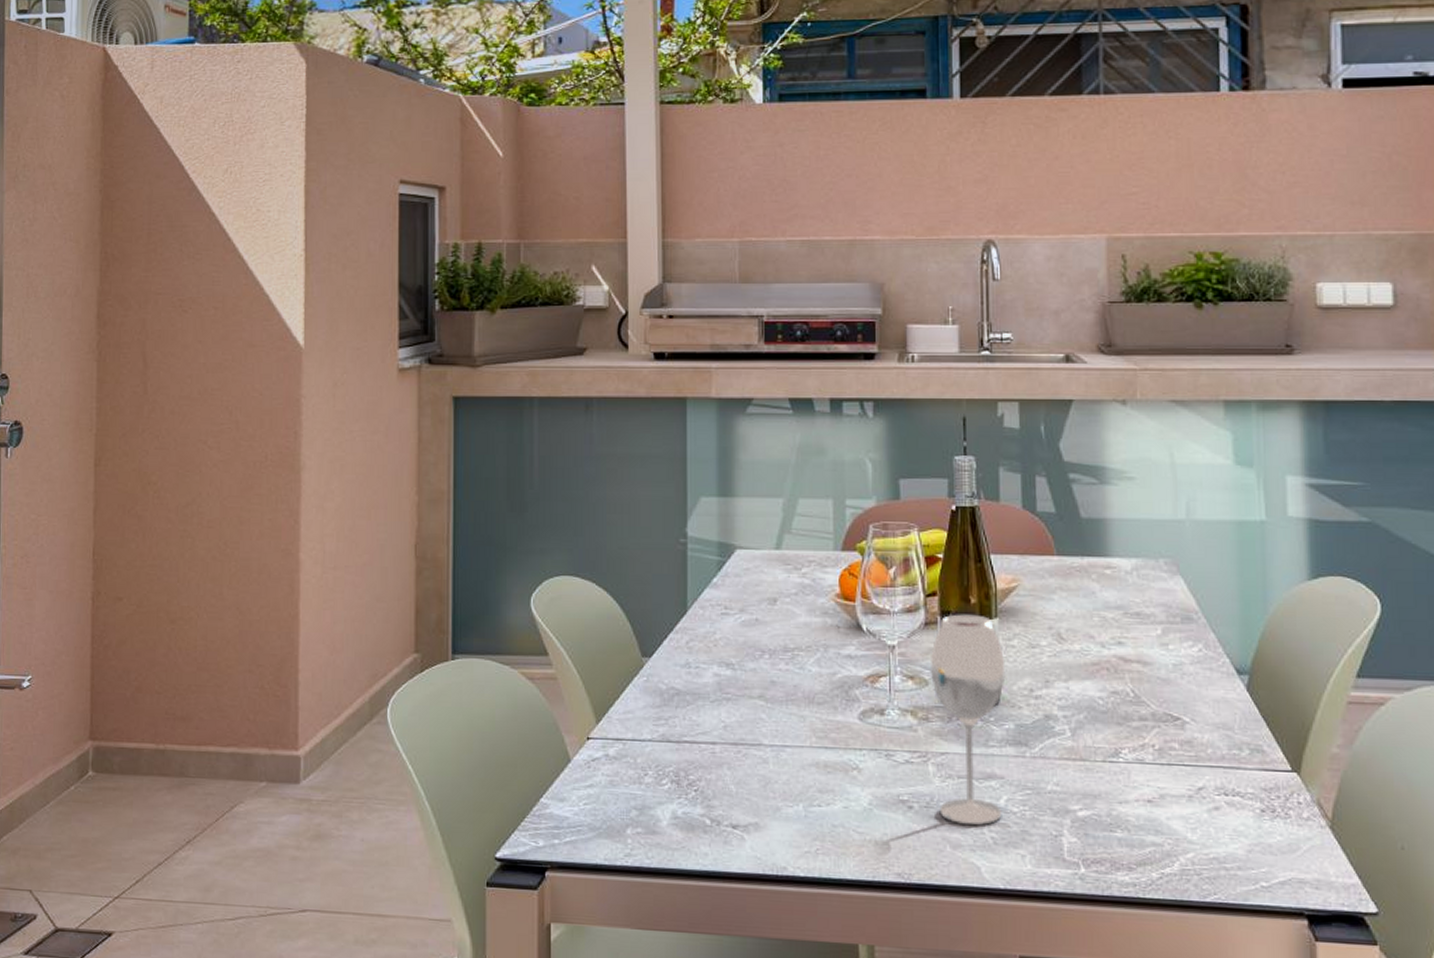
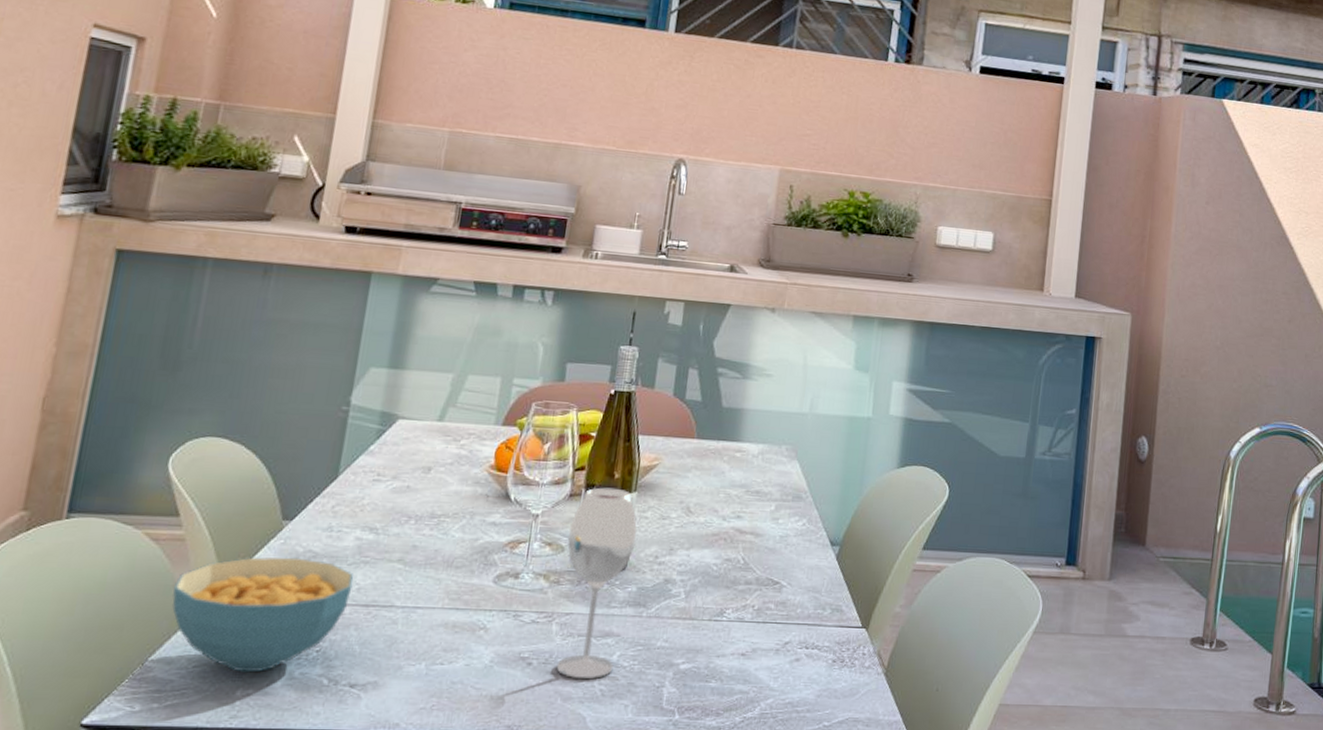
cereal bowl: none [554,694,719,811] -> present [171,557,354,673]

